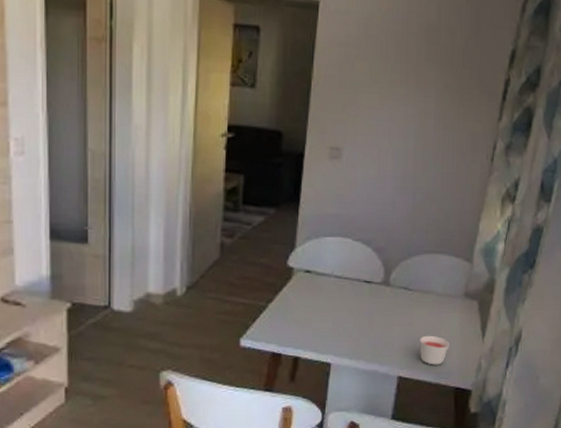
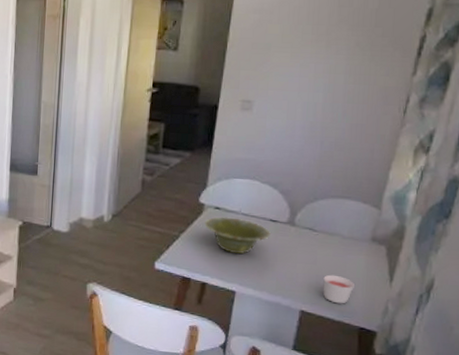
dish: none [294,281,365,322] -> present [204,217,271,254]

